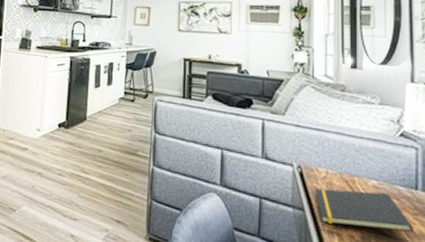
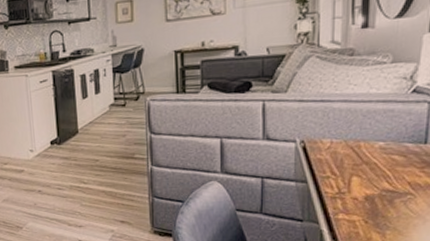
notepad: present [315,188,415,233] -> none [319,152,420,190]

